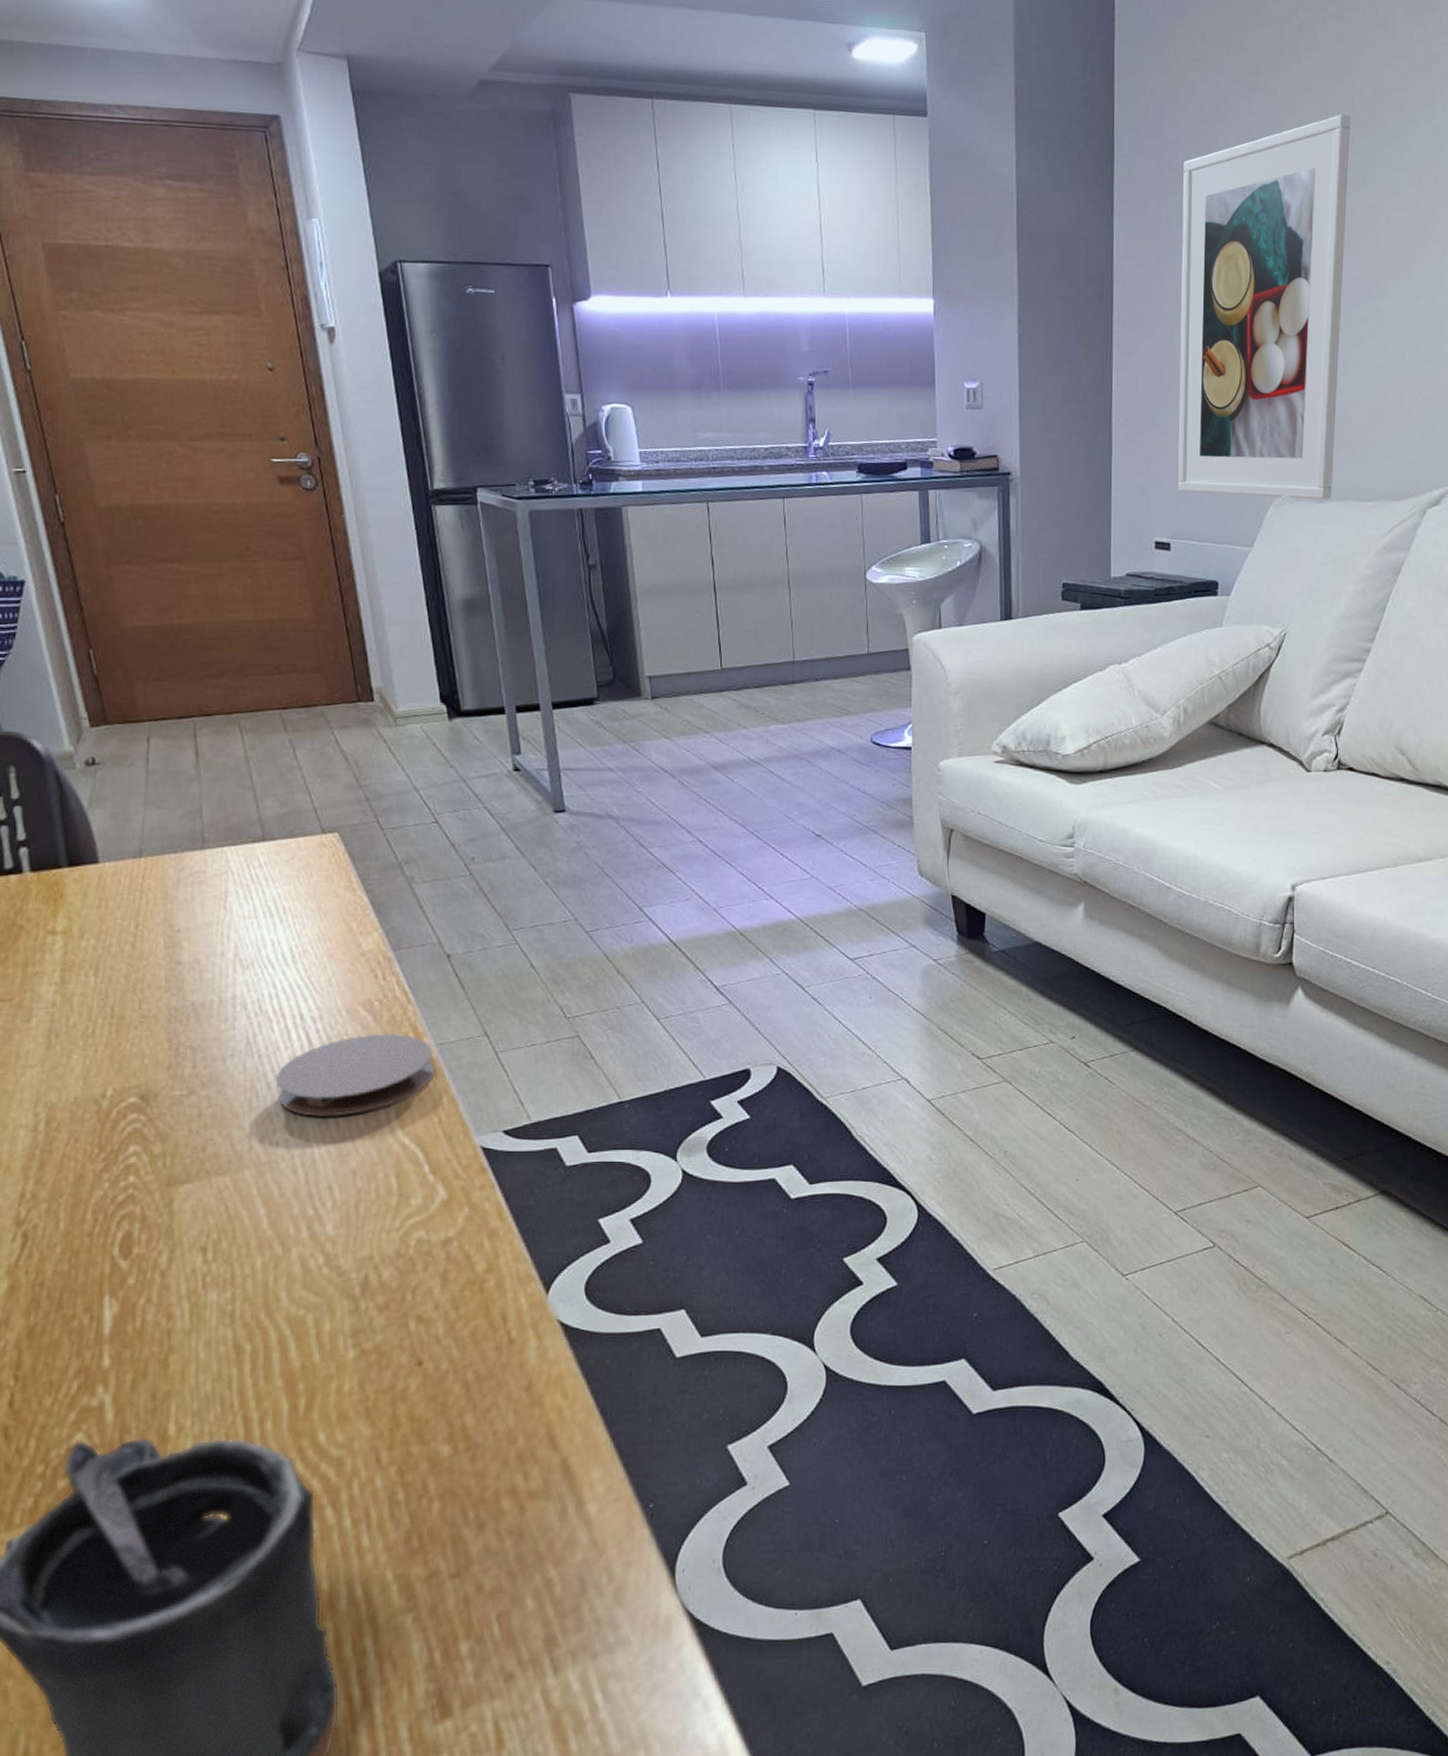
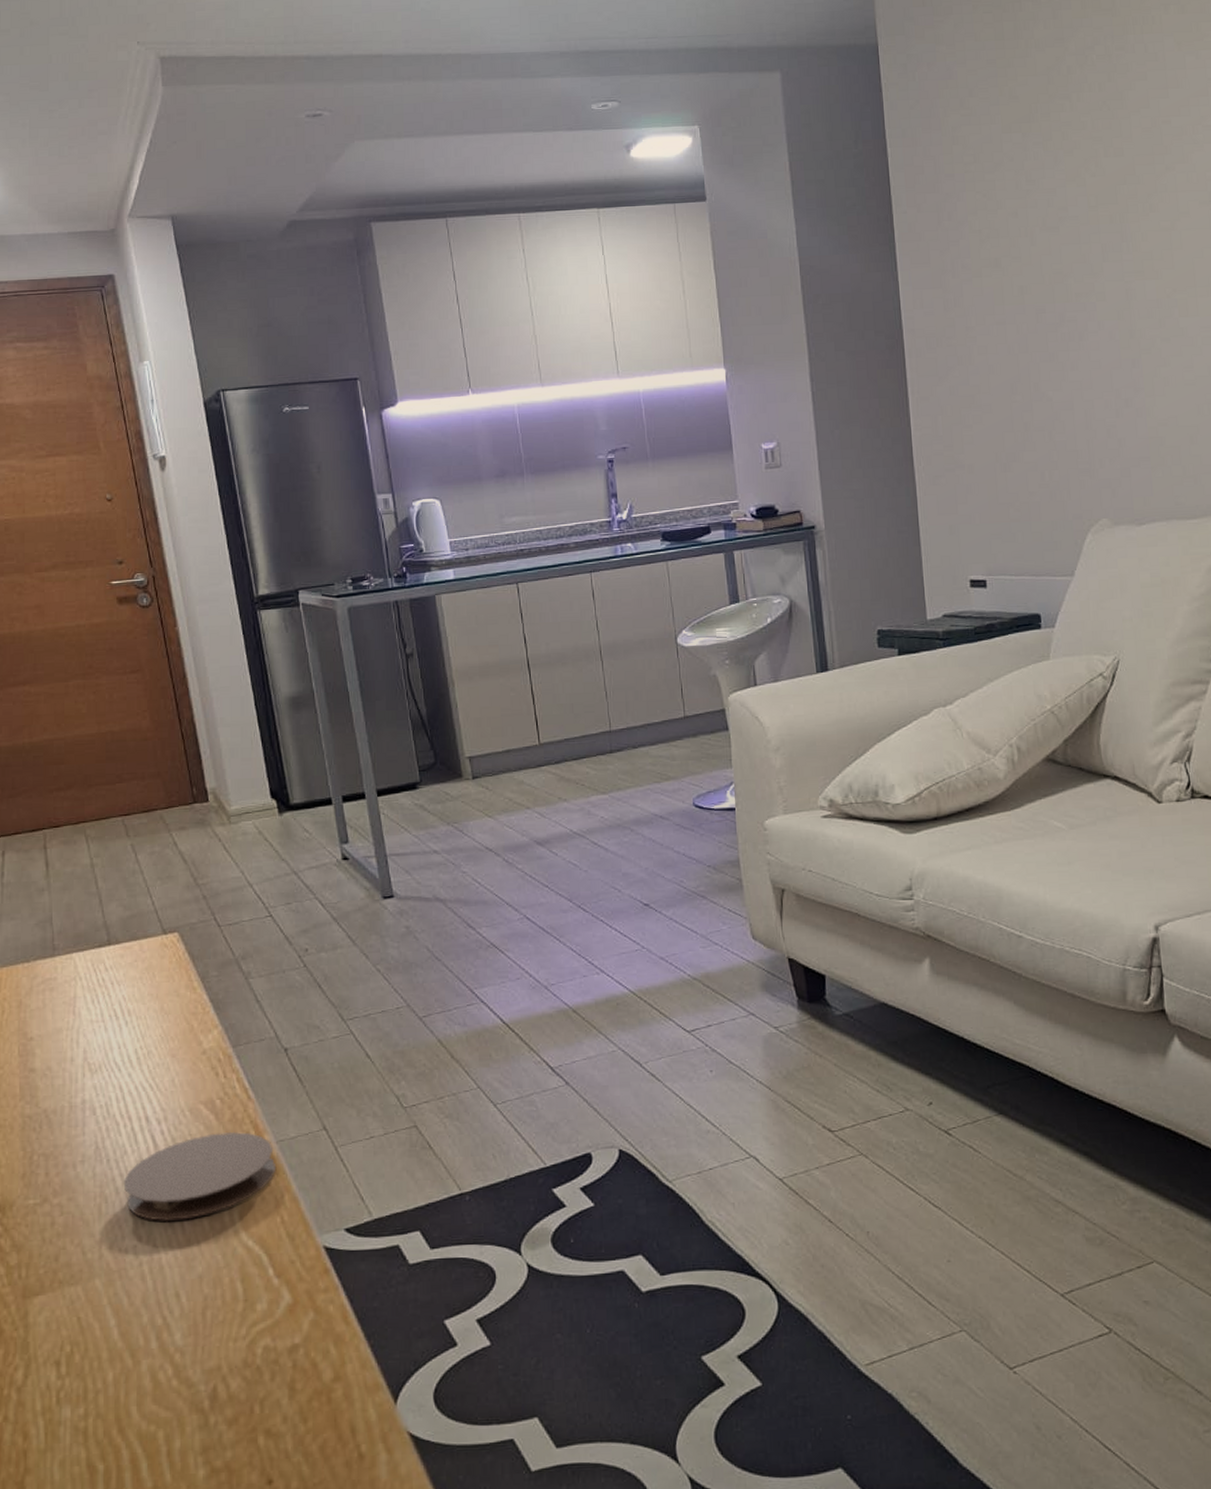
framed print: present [1178,114,1350,500] -> none [963,146,1153,528]

